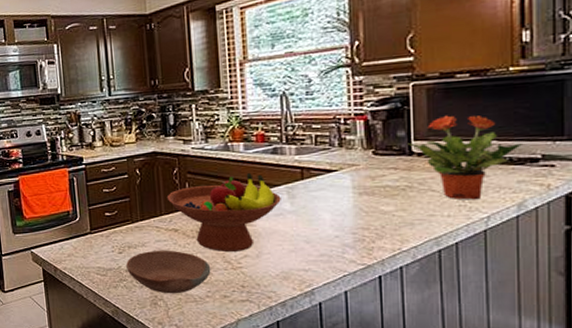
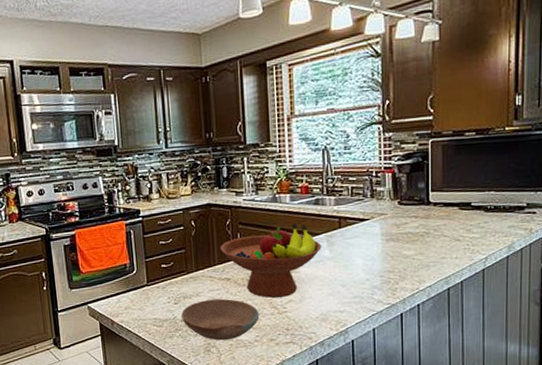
potted plant: present [408,115,524,200] -> none [427,169,514,244]

